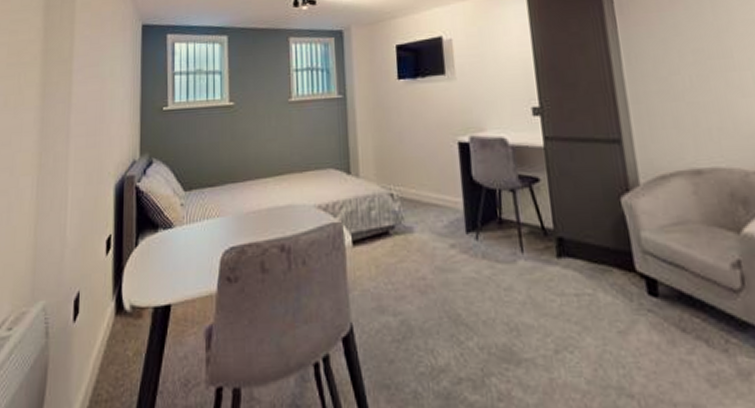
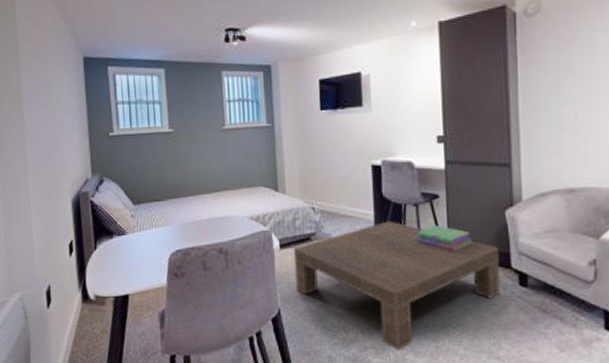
coffee table: none [368,210,625,384] -> present [293,221,500,350]
stack of books: none [516,216,584,249] -> present [417,226,472,252]

